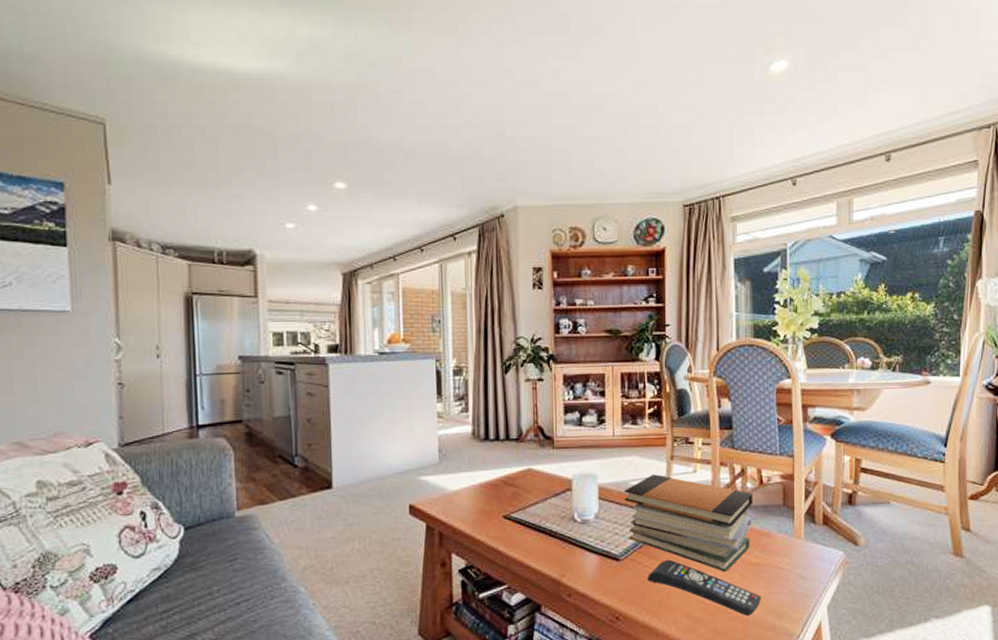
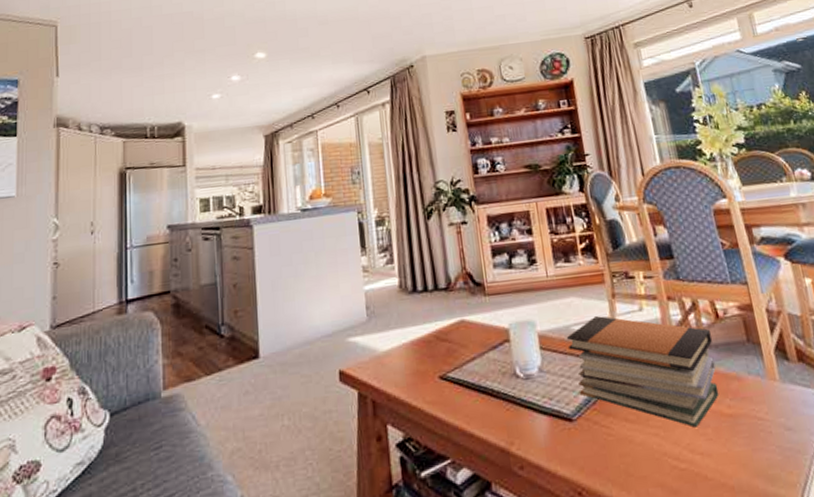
remote control: present [647,559,761,617] -> none [607,416,745,484]

